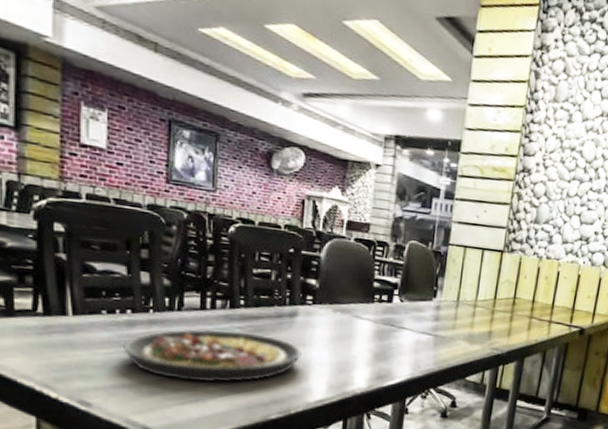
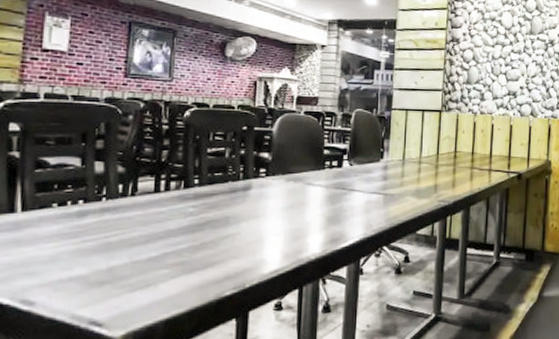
plate: present [123,329,302,383] -> none [73,210,256,267]

